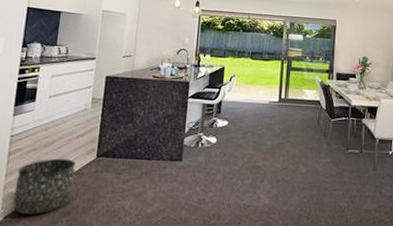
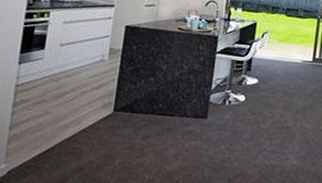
basket: present [12,158,76,215] -> none [18,111,90,170]

